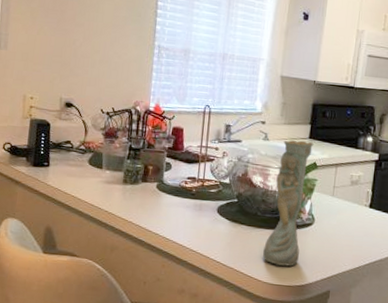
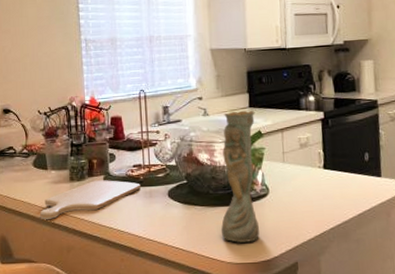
chopping board: none [88,186,192,218] -> present [40,180,141,220]

